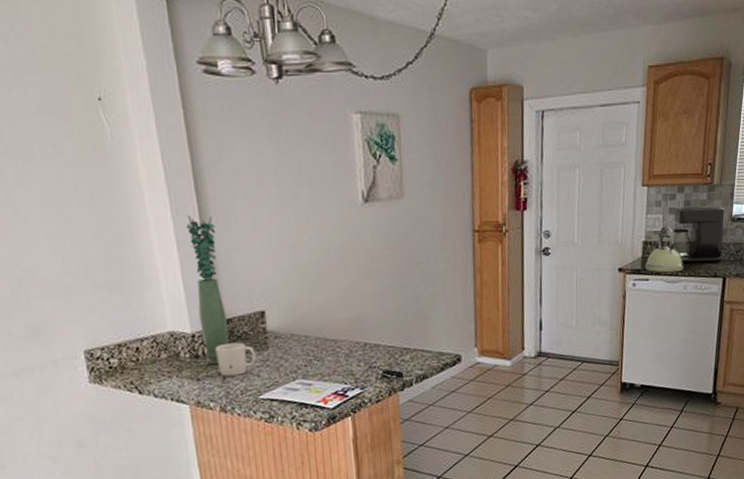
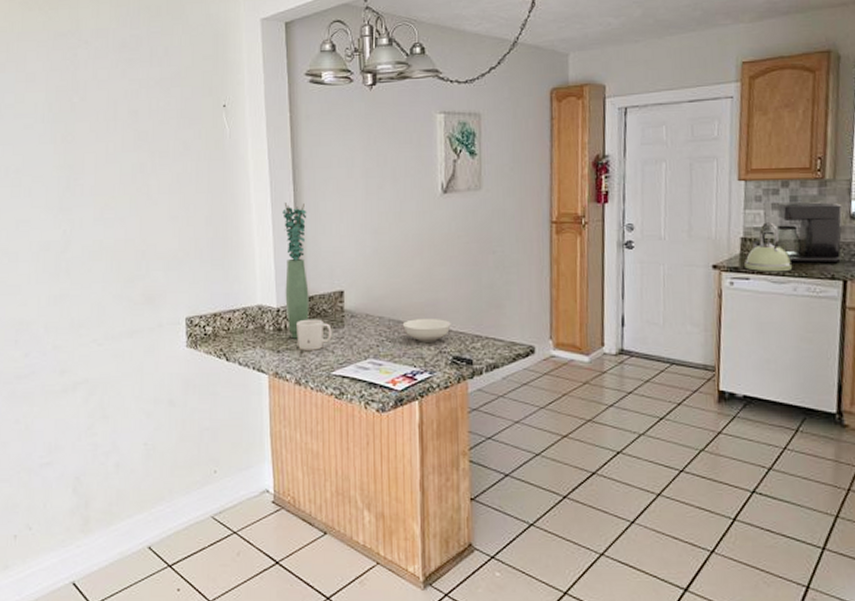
bowl: none [329,334,380,359] -> present [402,319,451,342]

